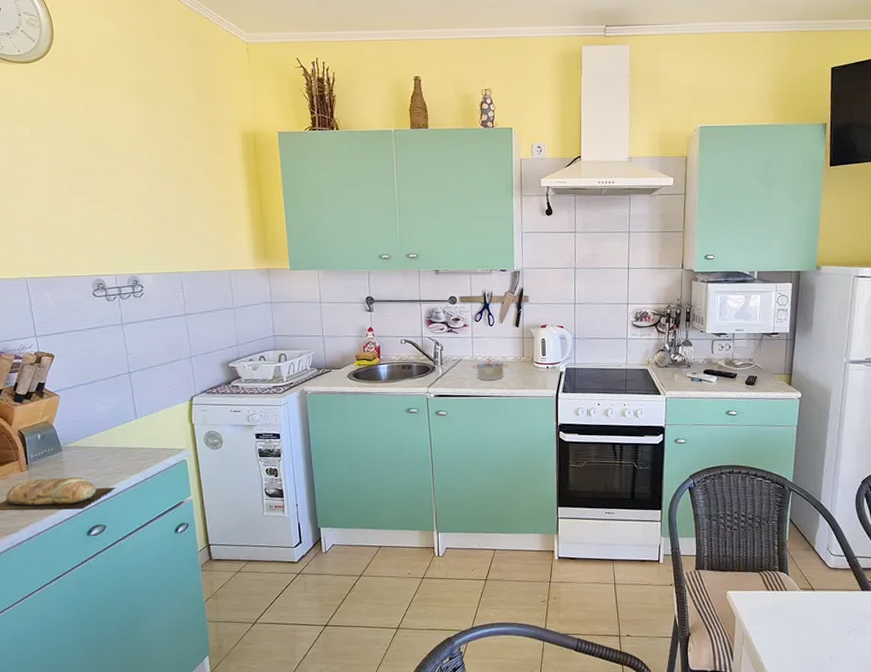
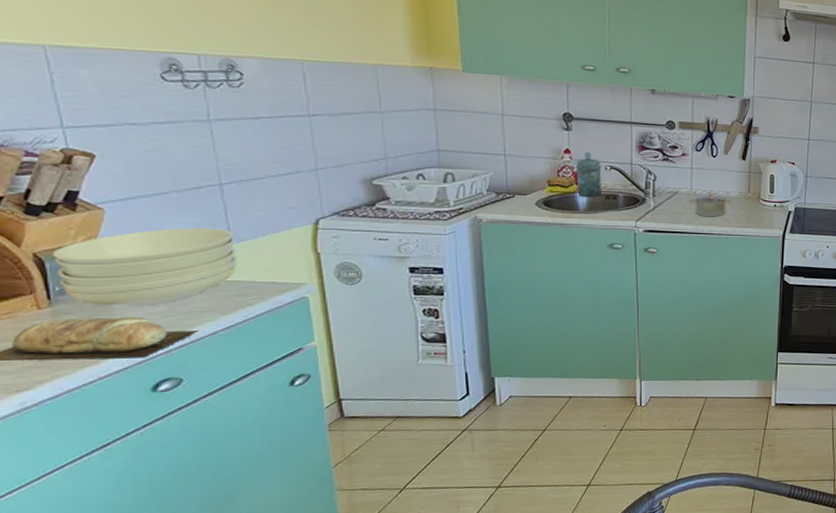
bowl: none [29,406,141,469] -> present [52,227,238,306]
canister: none [377,329,399,368] -> present [575,152,602,197]

